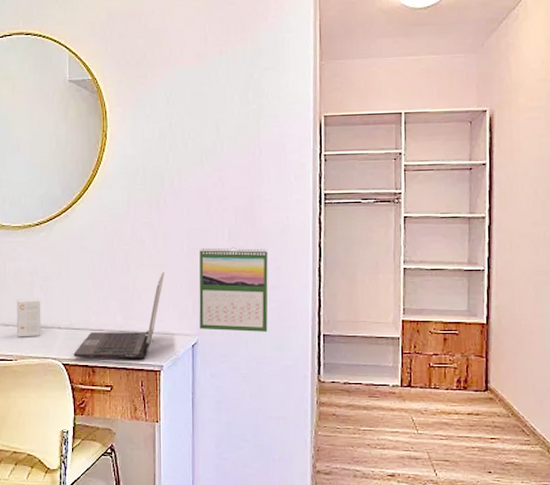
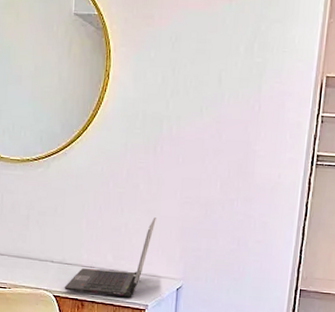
small box: present [16,299,41,337] -> none [11,230,36,268]
calendar: present [199,247,268,332] -> none [185,197,257,282]

